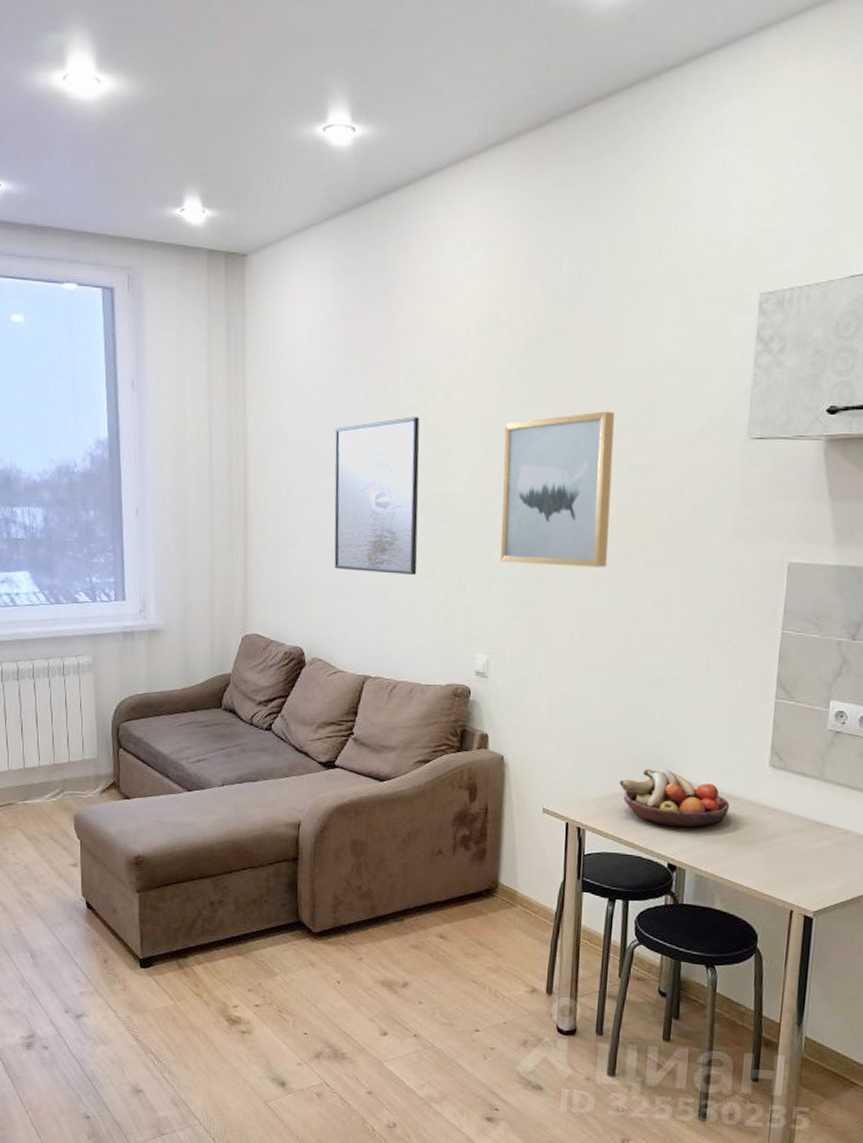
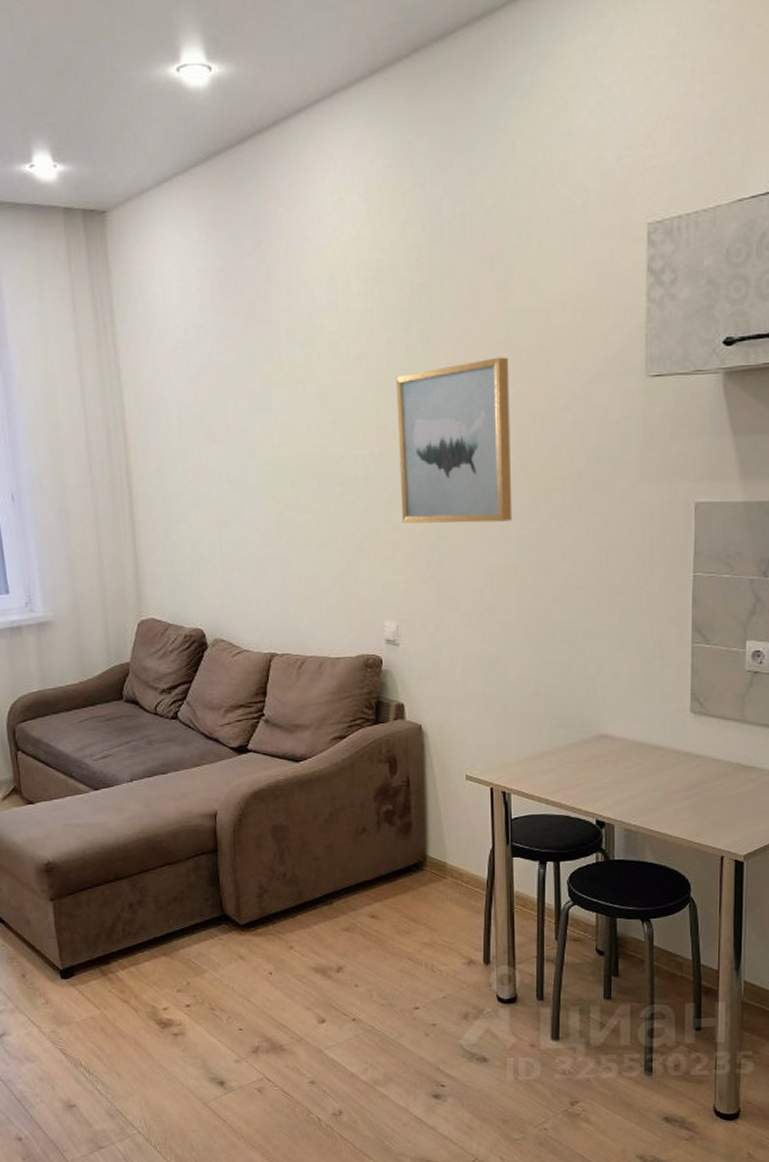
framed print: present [334,417,420,575] -> none [217,376,316,544]
fruit bowl: present [619,769,730,828] -> none [541,724,654,783]

